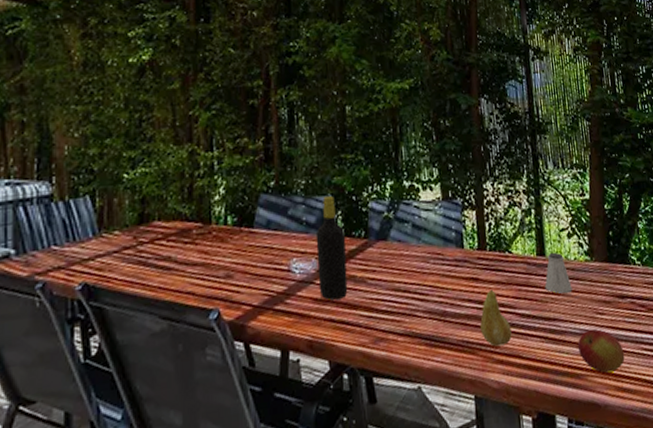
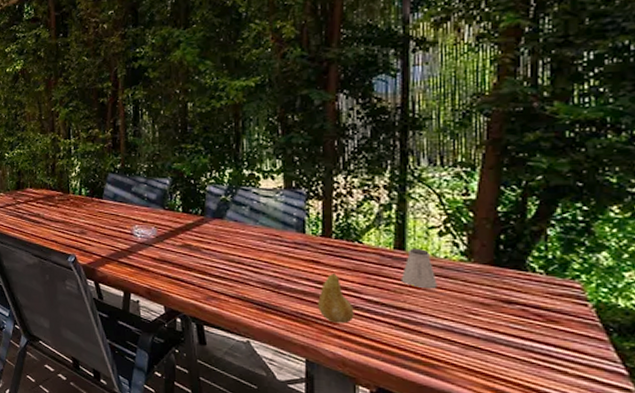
bottle: present [315,196,348,300] -> none [155,179,184,261]
apple: present [577,328,625,373] -> none [437,326,502,371]

